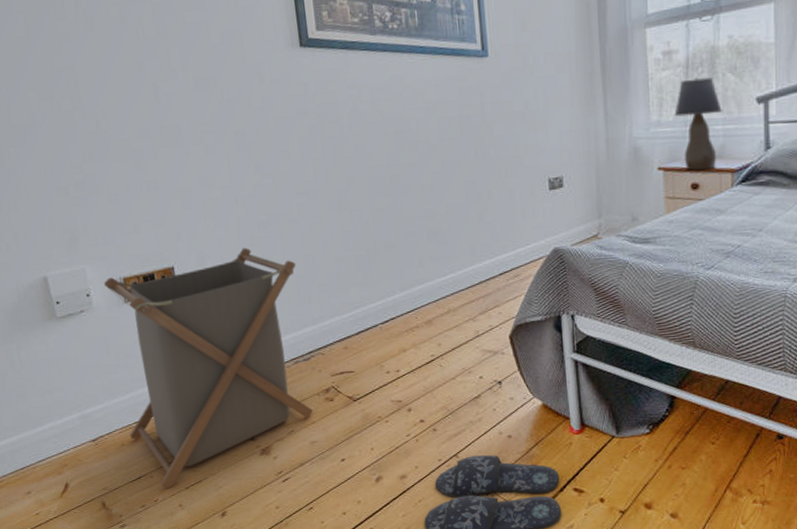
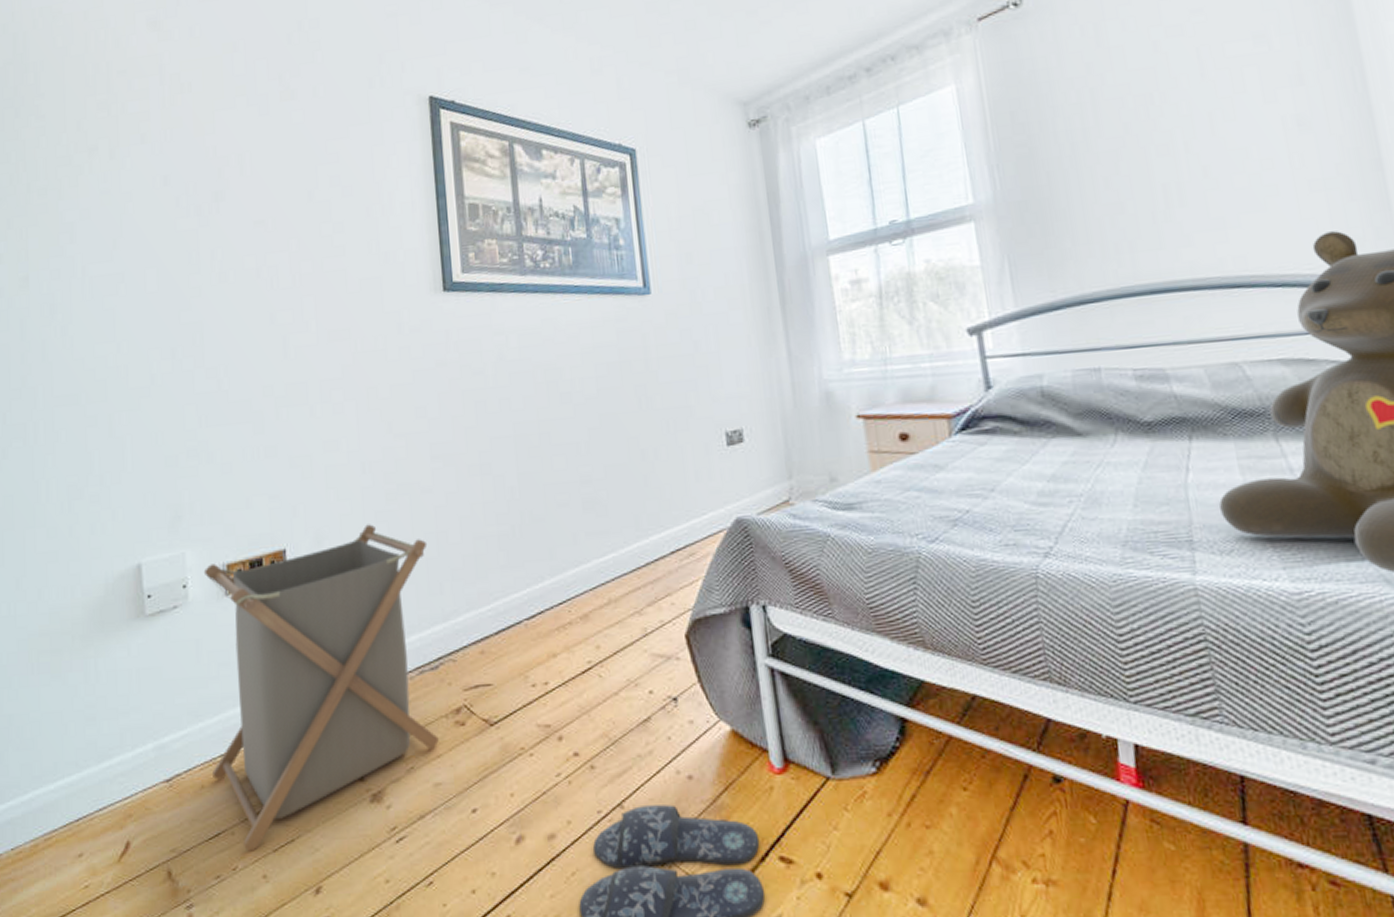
table lamp: present [674,77,723,171] -> none [870,307,929,418]

